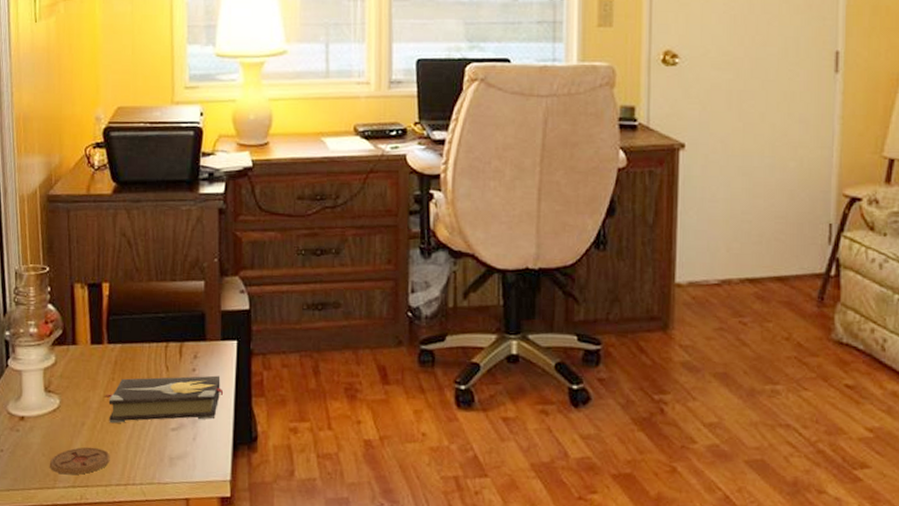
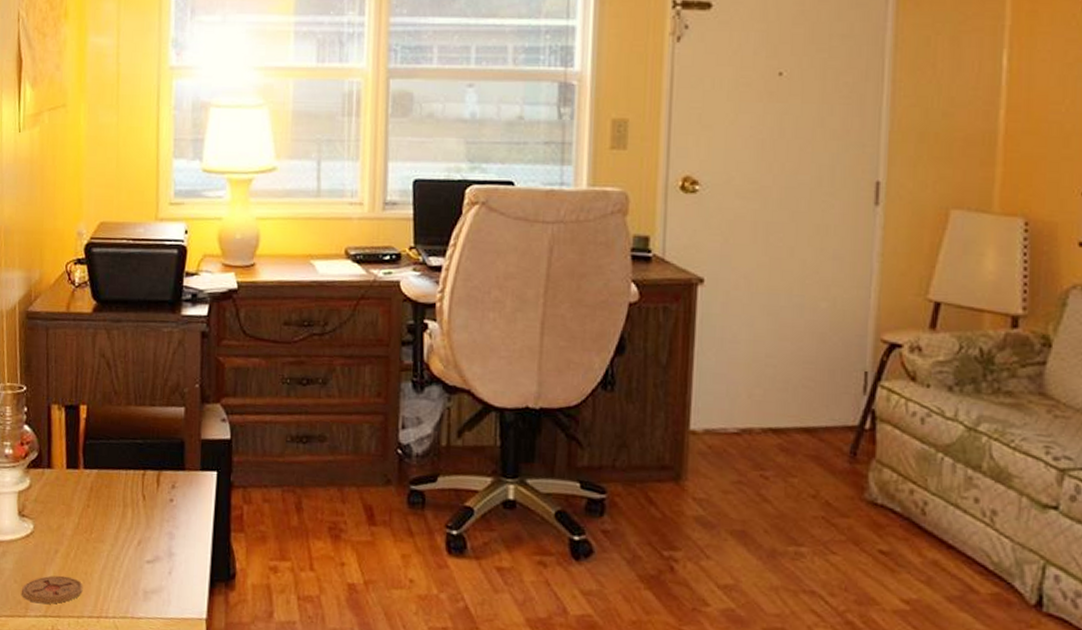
hardback book: present [104,375,224,424] -> none [78,505,202,553]

